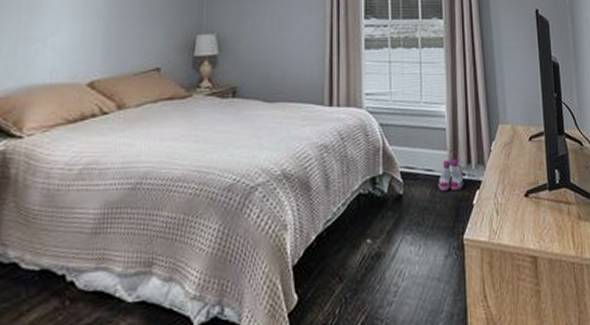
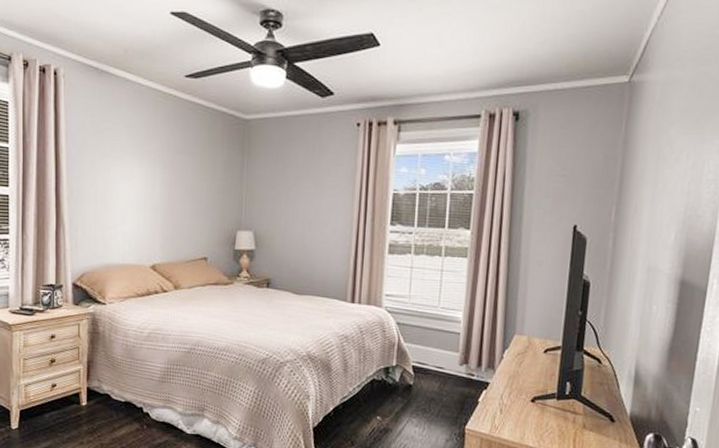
boots: present [438,158,463,191] -> none [446,359,472,388]

